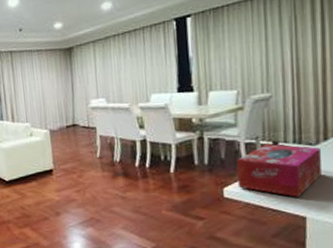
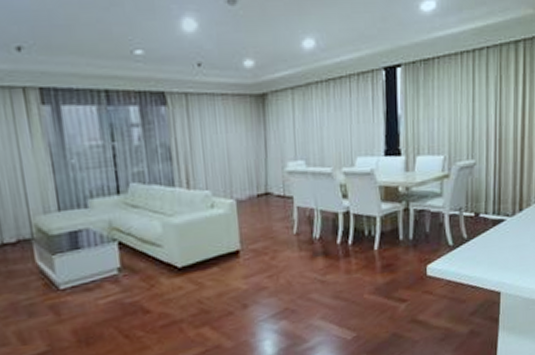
tissue box: present [236,144,322,197] -> none [440,216,517,272]

